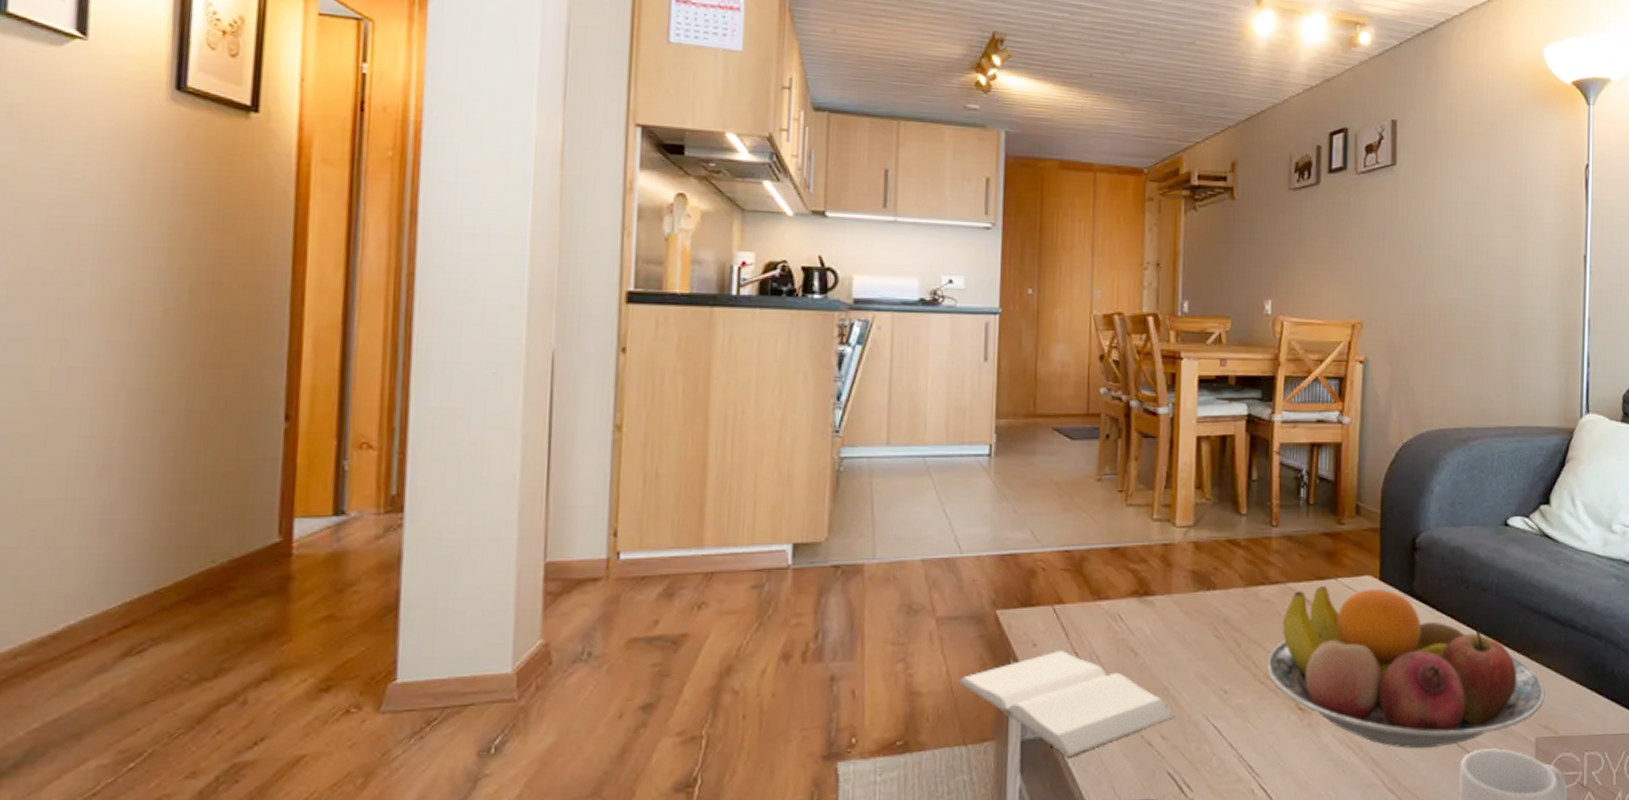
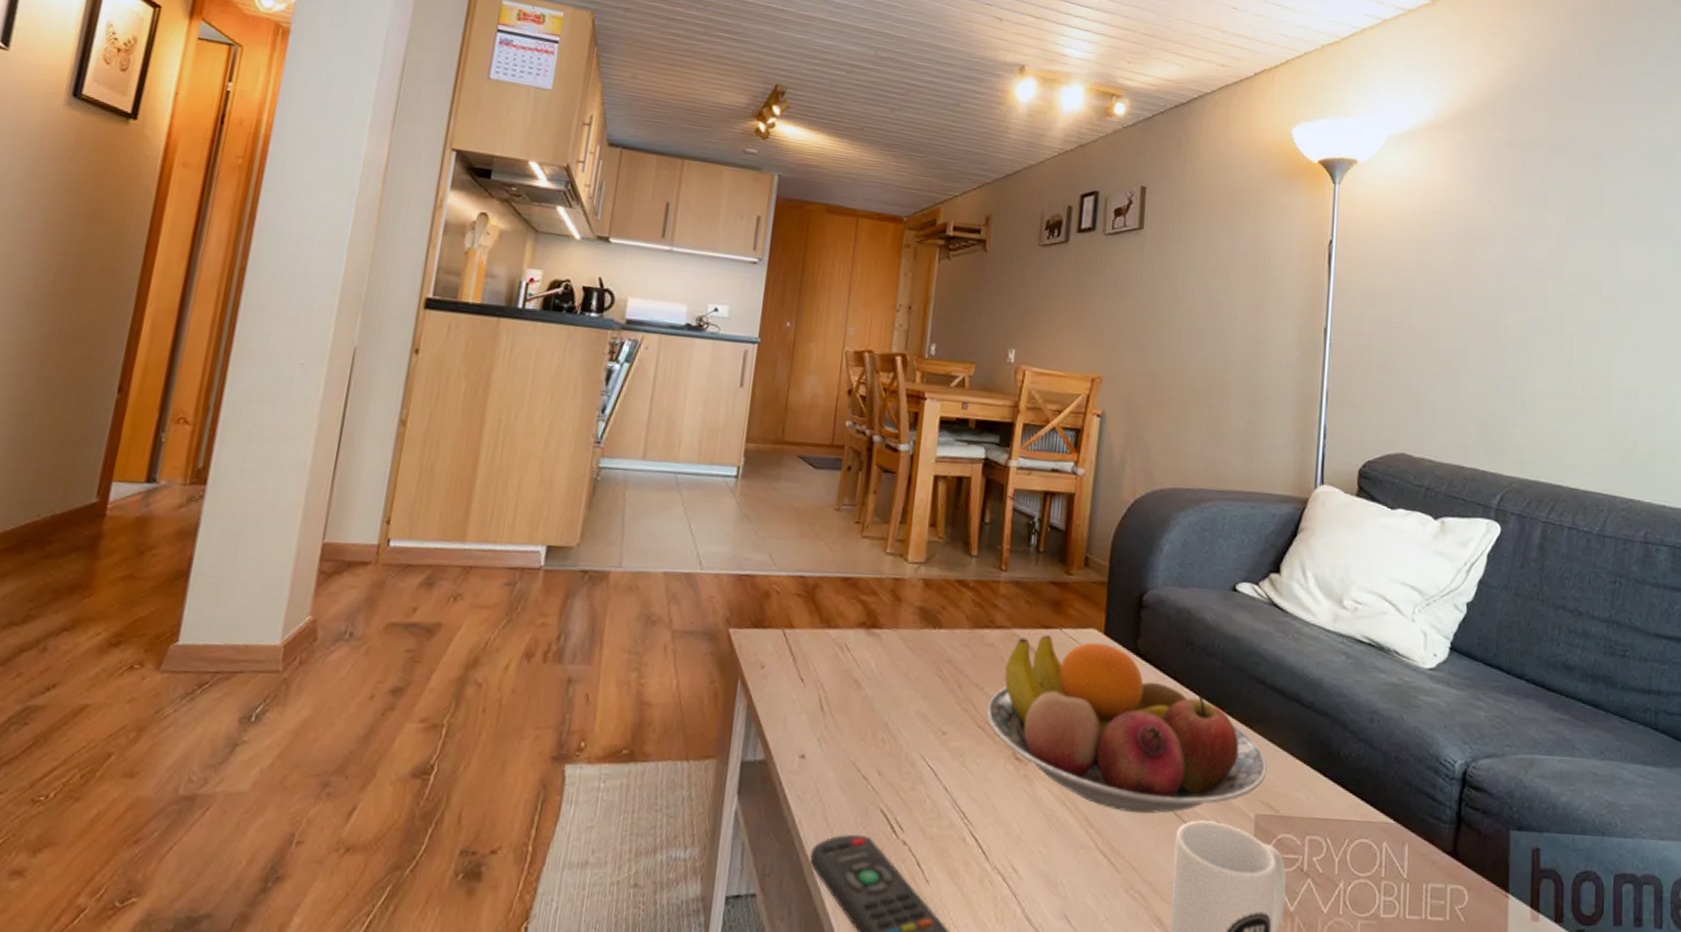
book: present [956,649,1175,758] -> none [685,674,893,784]

